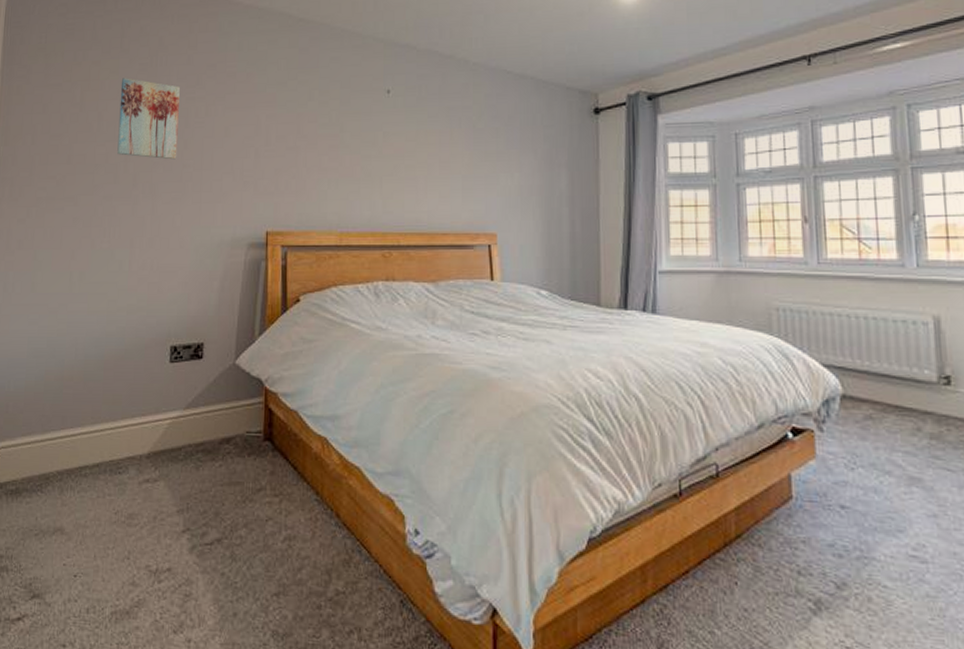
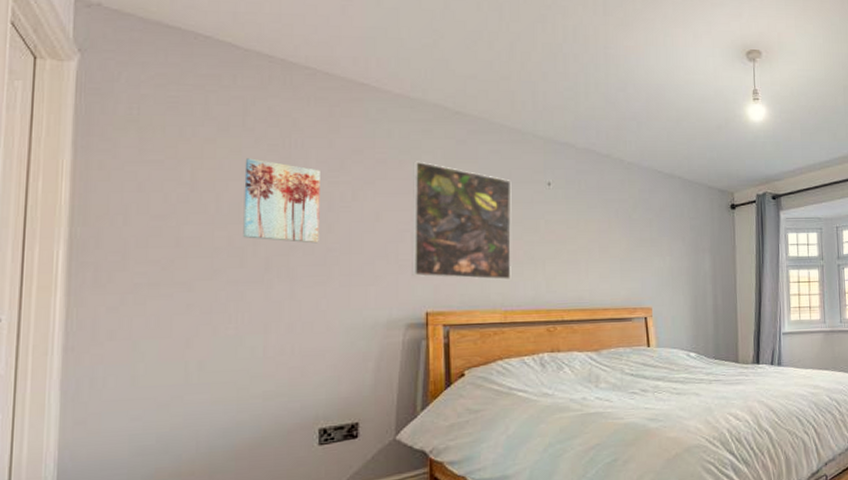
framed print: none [254,73,351,199] -> present [412,161,512,281]

